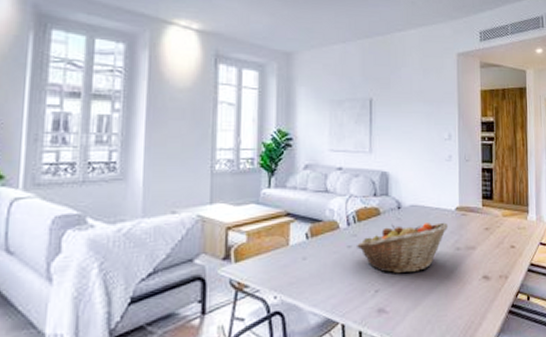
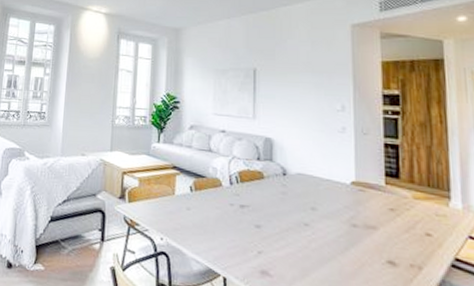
fruit basket: present [357,222,449,274] -> none [239,189,343,242]

